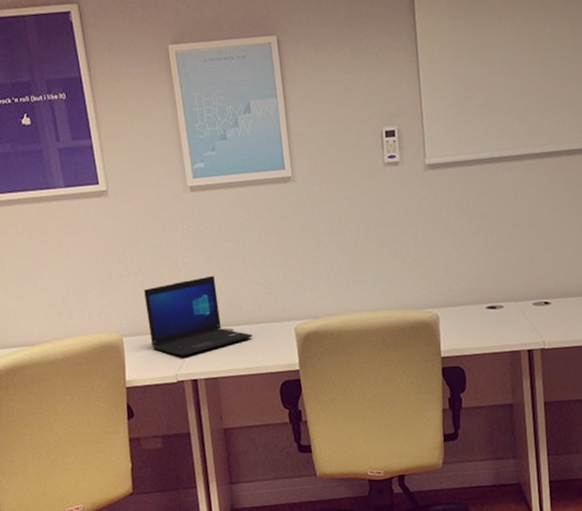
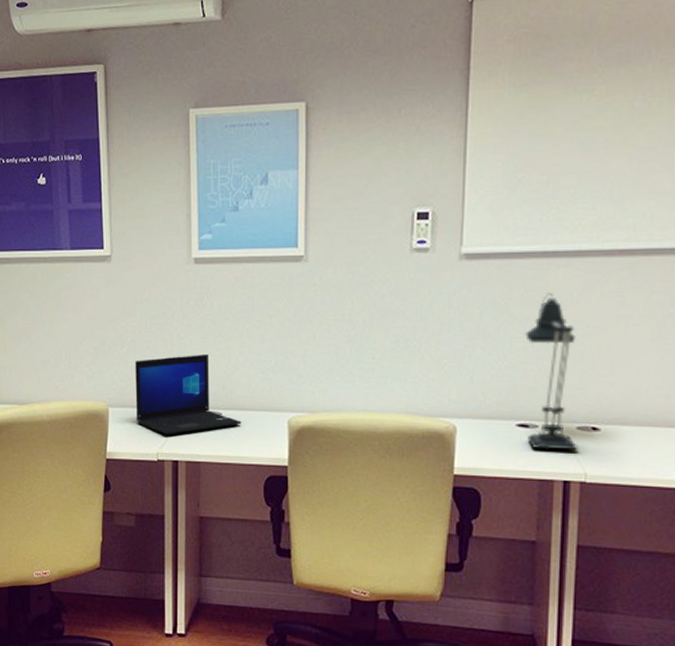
desk lamp: none [485,192,535,327] -> present [525,292,577,451]

